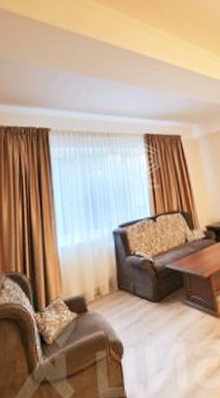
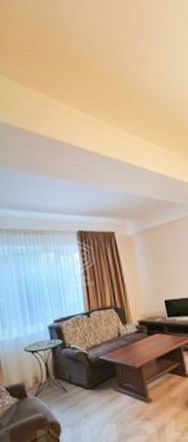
side table: none [86,245,132,313] -> present [24,339,68,398]

